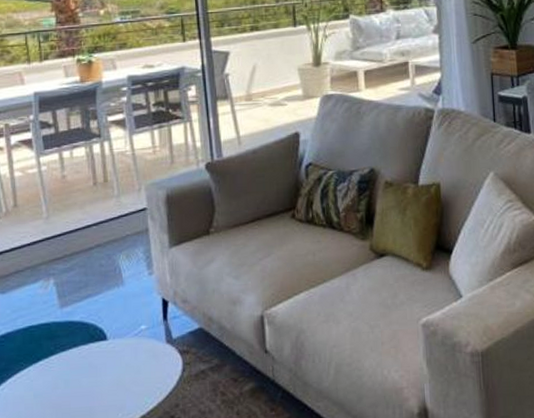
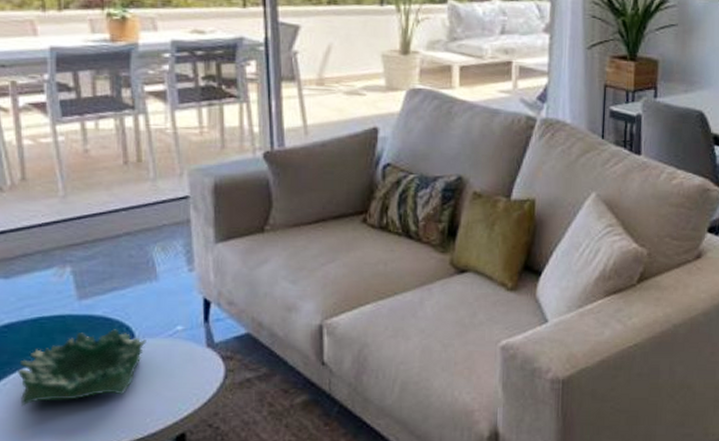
decorative bowl: none [13,332,116,409] -> present [18,329,146,407]

